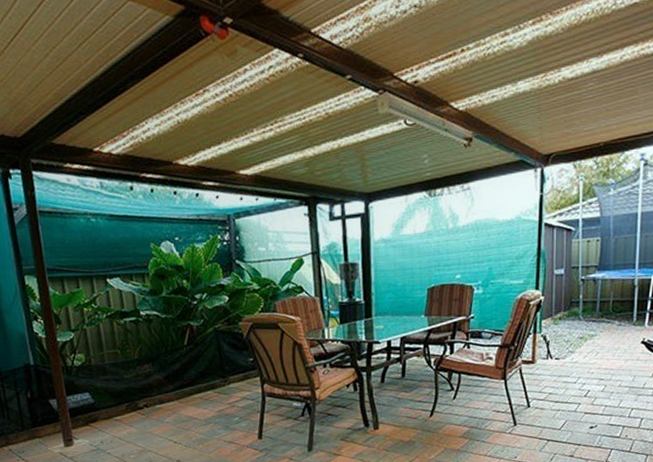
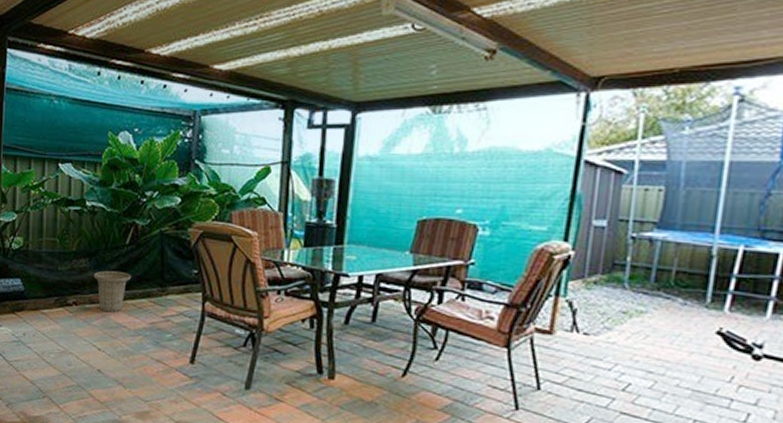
basket: none [158,370,194,409] -> present [93,270,131,313]

